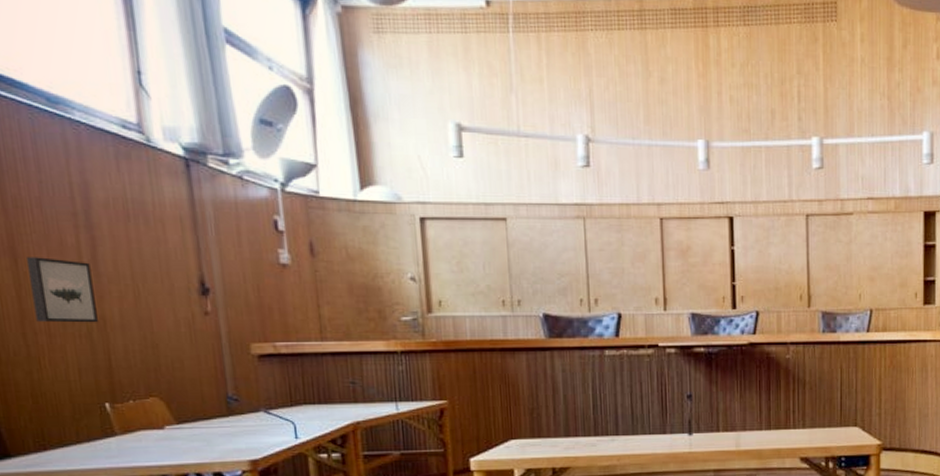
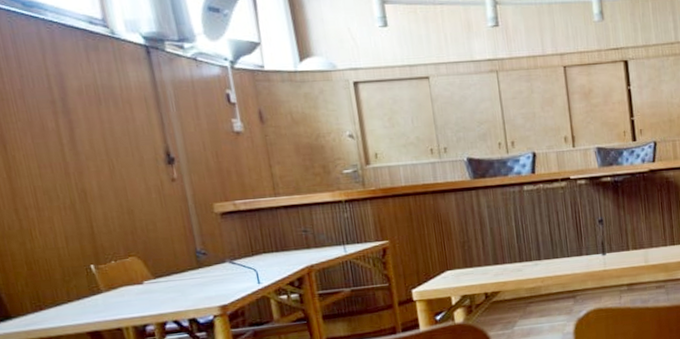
wall art: present [27,257,98,323] -> none [14,141,80,198]

